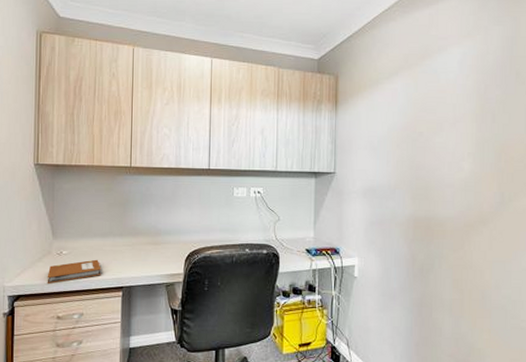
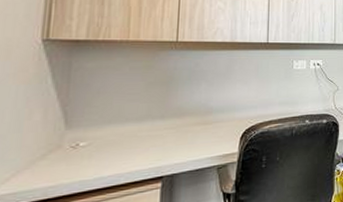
notebook: present [47,259,101,284] -> none [52,148,134,186]

